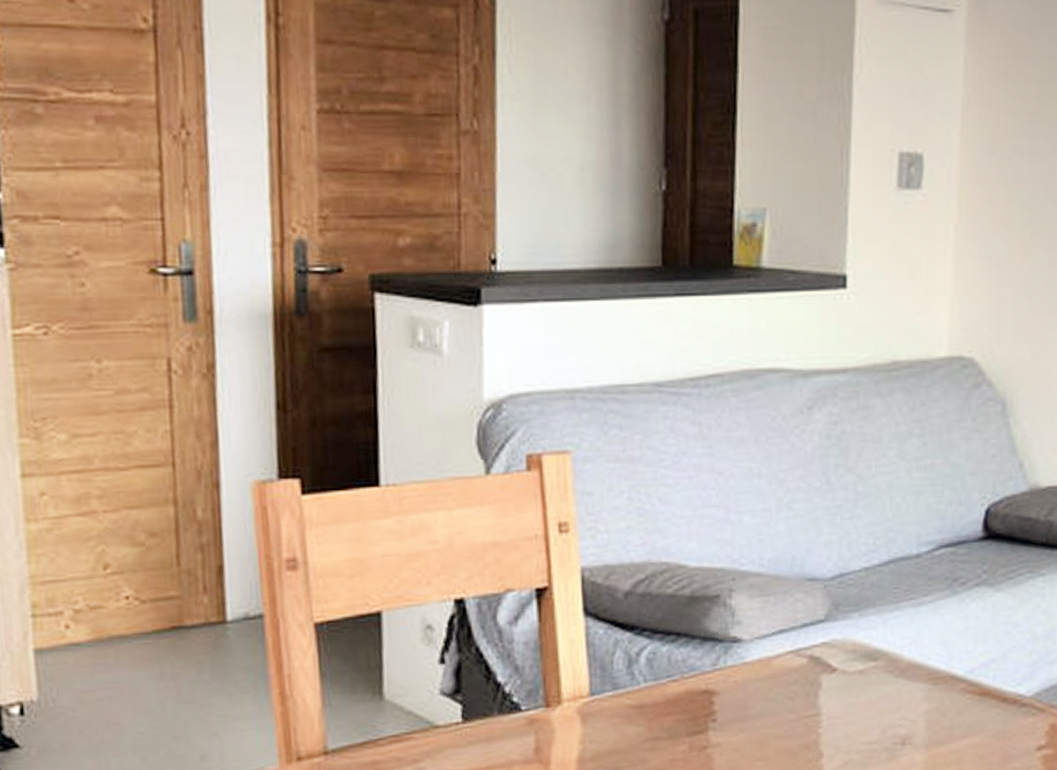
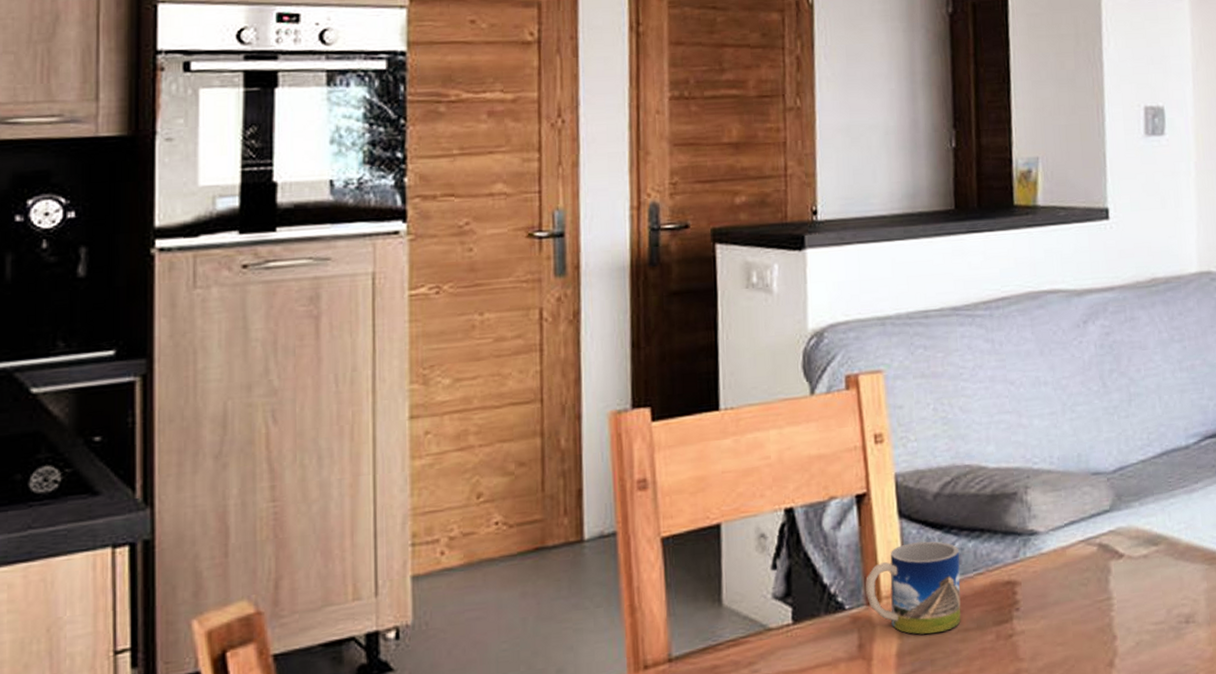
mug: none [545,642,652,741] -> present [865,541,961,635]

